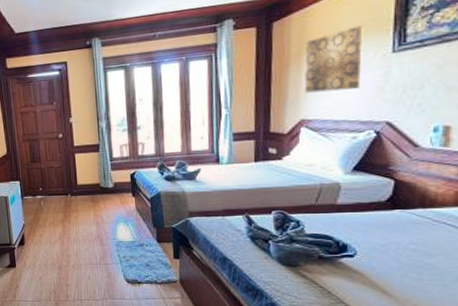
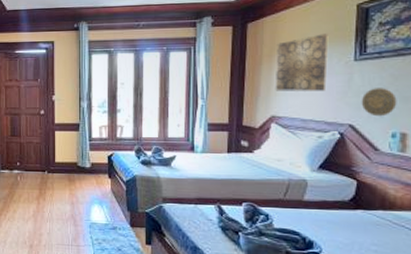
decorative plate: none [399,79,440,111] -> present [361,88,397,117]

